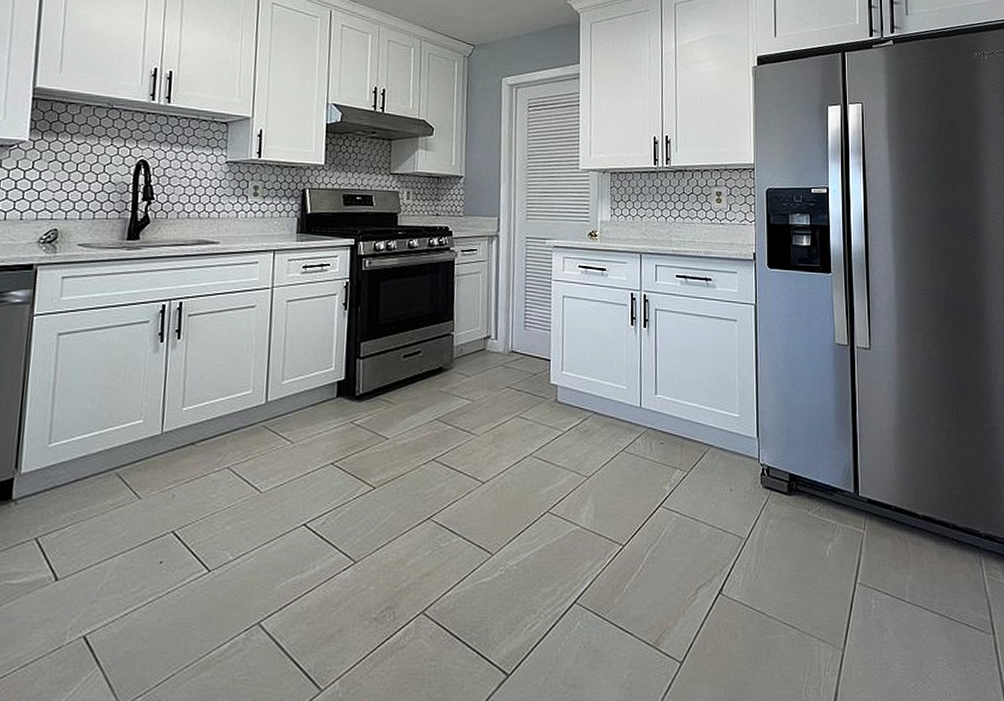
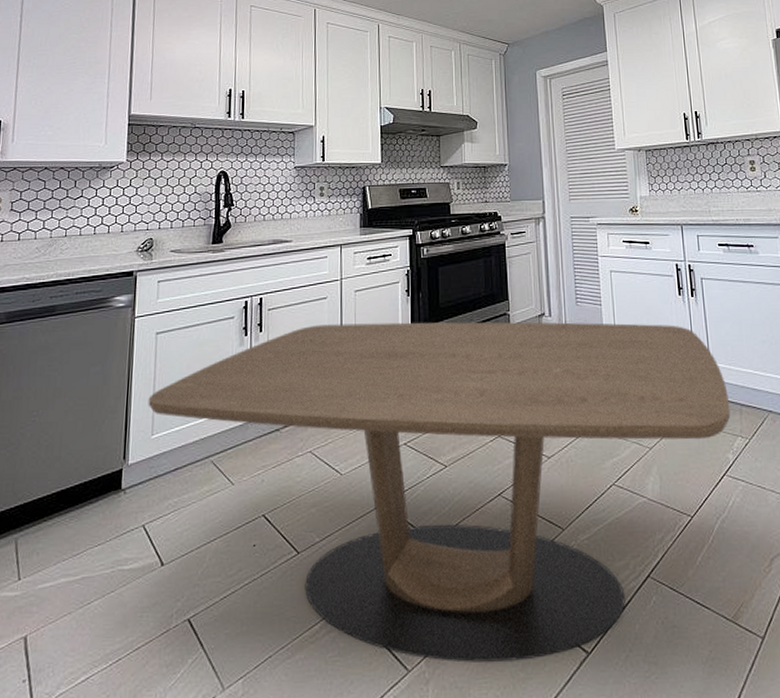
dining table: none [45,334,672,683] -> present [148,322,731,663]

